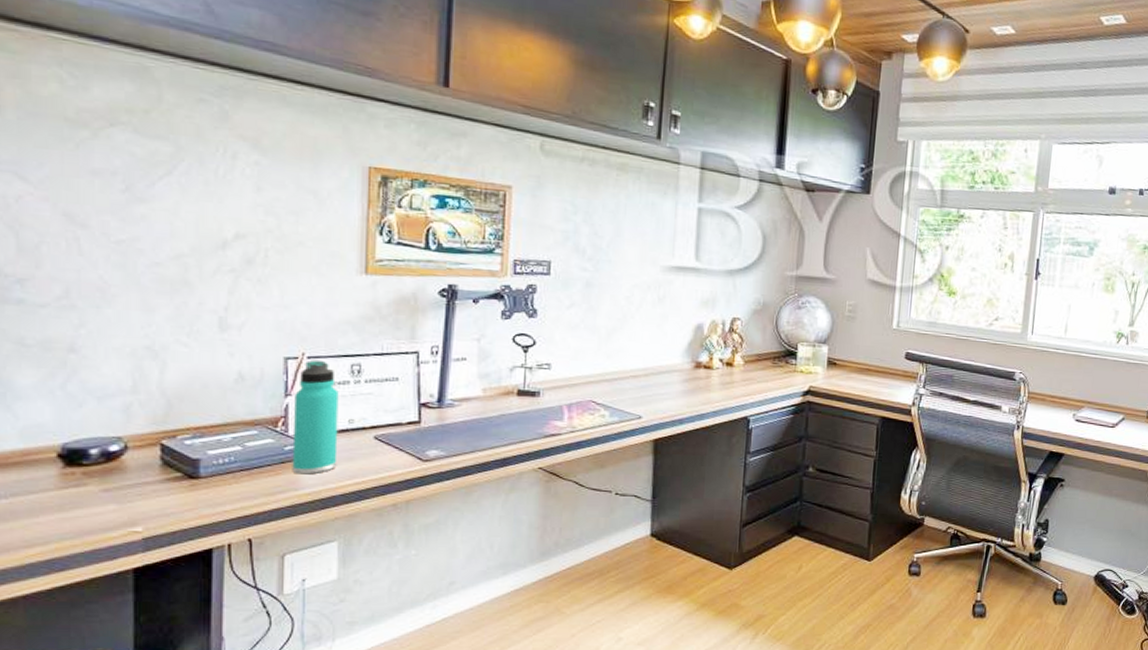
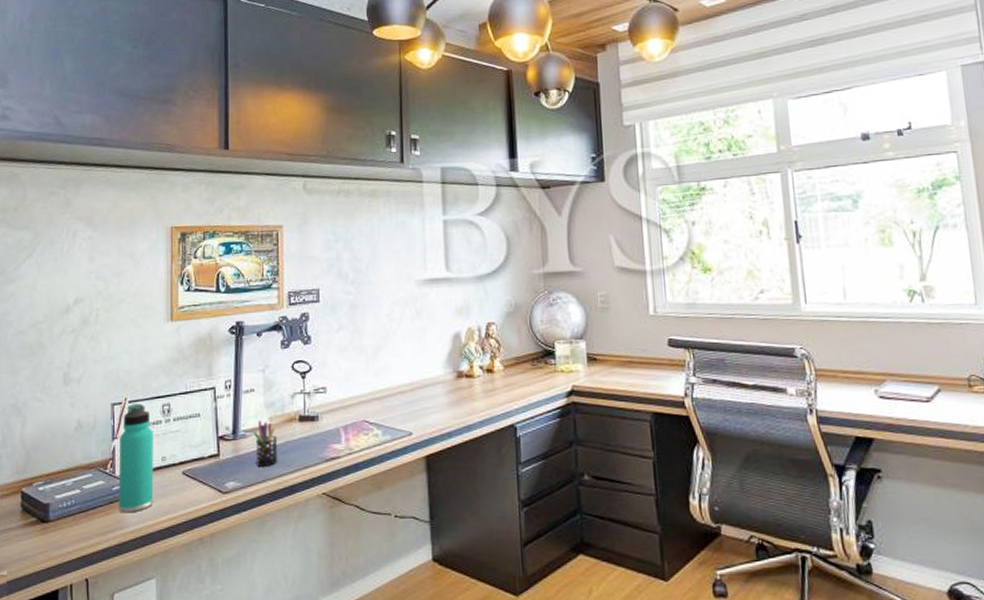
pen holder: none [461,391,491,438] -> present [252,421,278,466]

